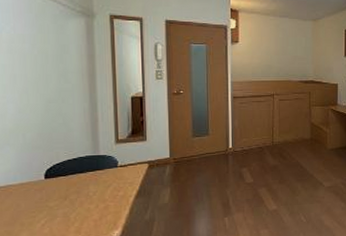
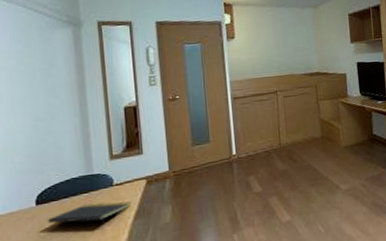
notepad: none [54,181,133,203] -> present [47,201,131,227]

